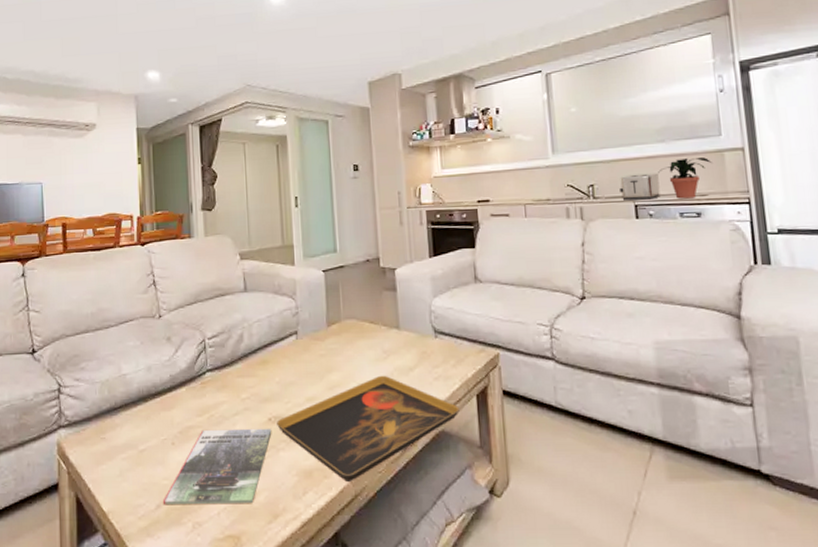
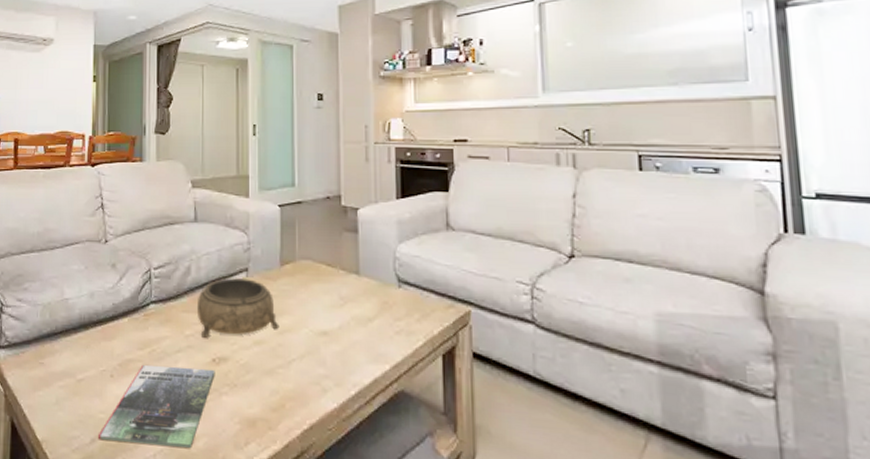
decorative bowl: none [251,341,329,399] -> present [196,278,279,338]
decorative tray: present [277,375,460,483] -> none [221,323,422,438]
toaster: present [620,173,660,201] -> none [621,120,670,151]
potted plant: present [657,158,712,199] -> none [667,105,736,151]

